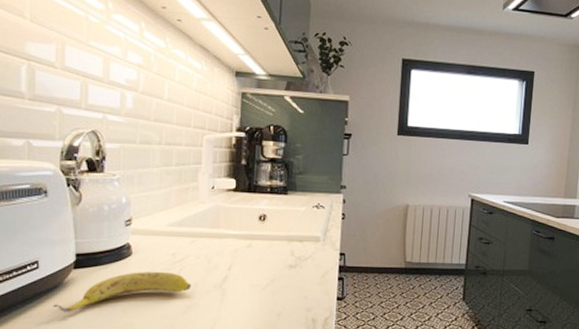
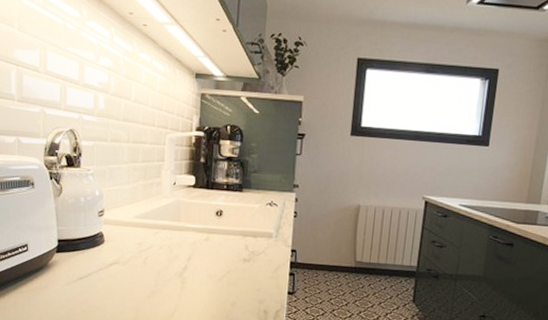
banana: present [53,272,192,314] -> none [40,258,155,292]

